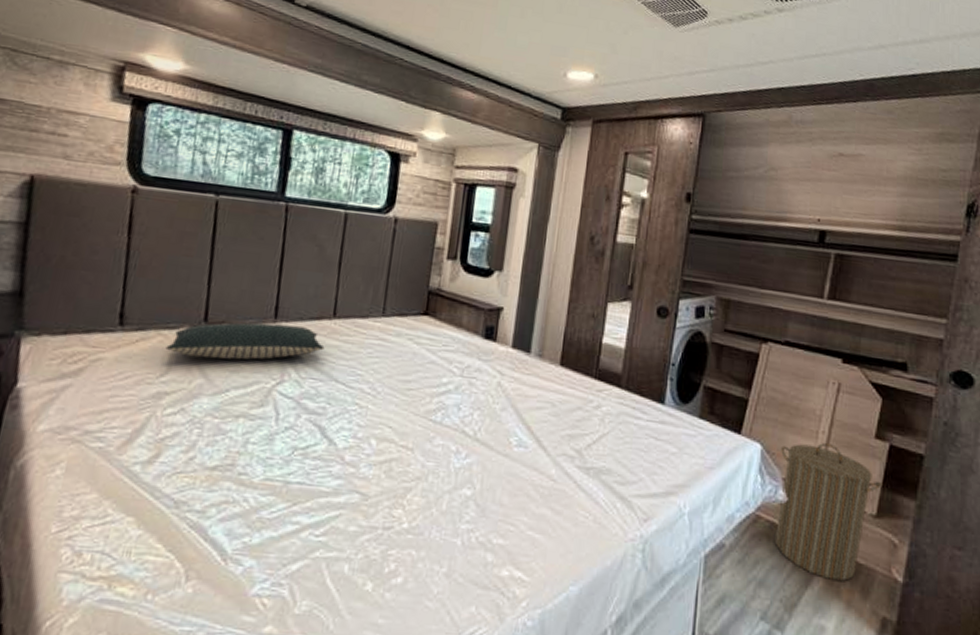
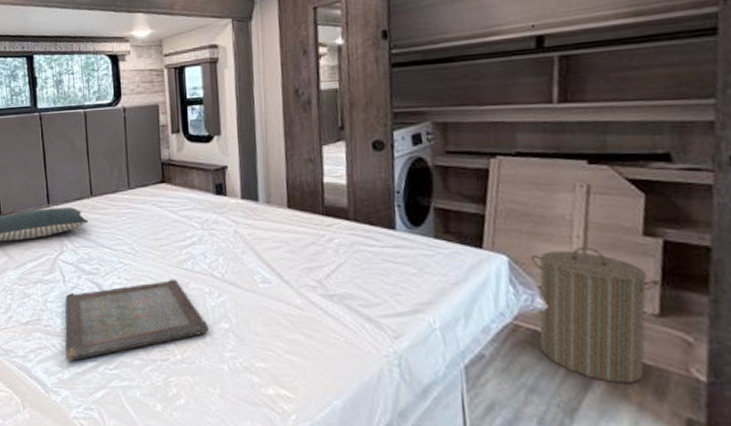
serving tray: none [258,430,448,522] -> present [64,279,209,361]

